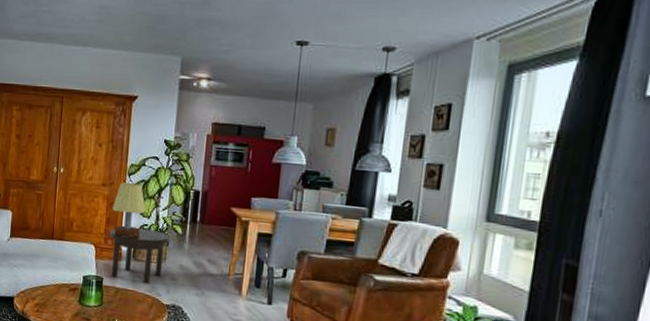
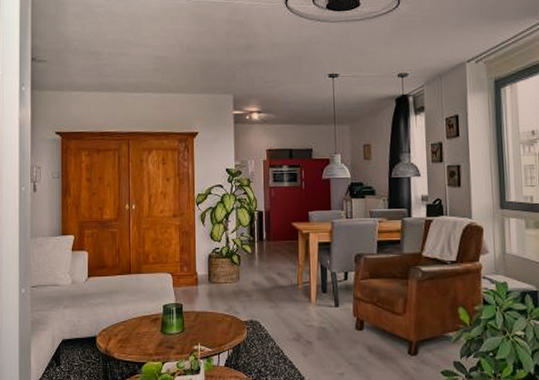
side table: present [110,229,171,285] -> none [185,253,241,304]
table lamp: present [112,182,146,237] -> none [185,211,216,261]

